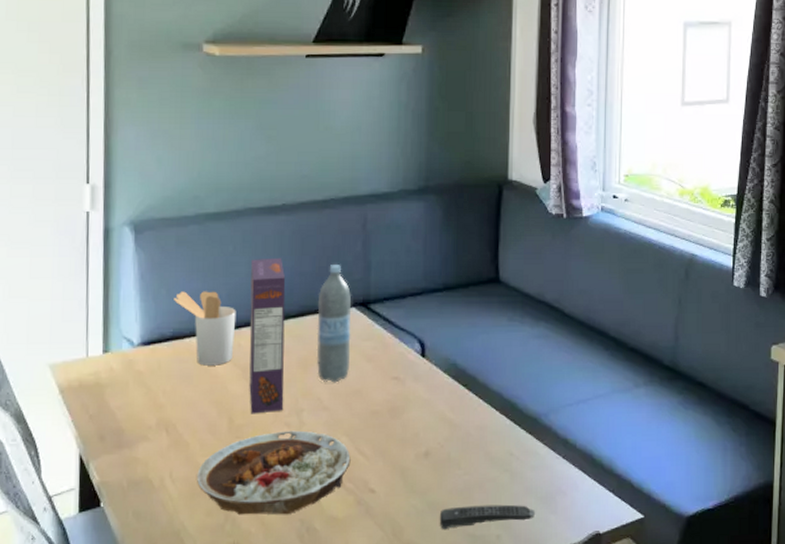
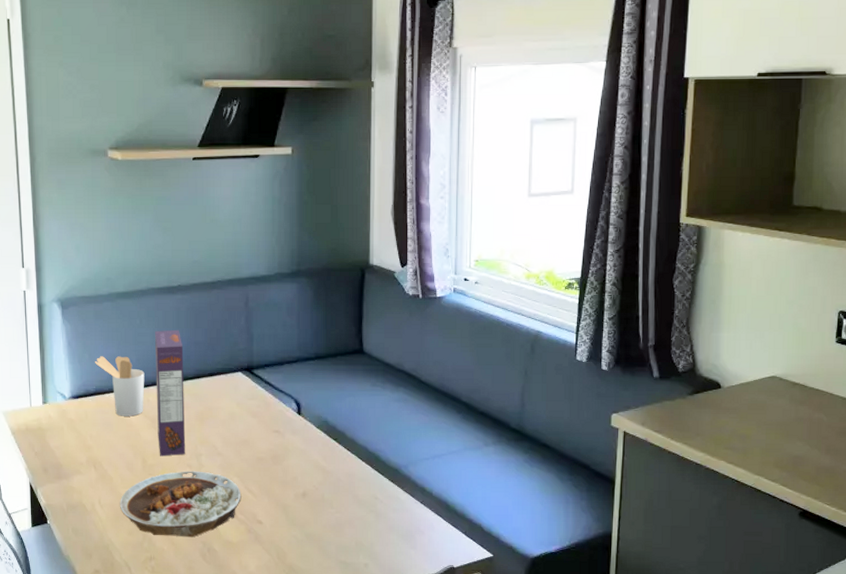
water bottle: present [316,263,352,383] -> none [210,335,239,434]
remote control: present [439,504,536,530] -> none [316,538,398,557]

